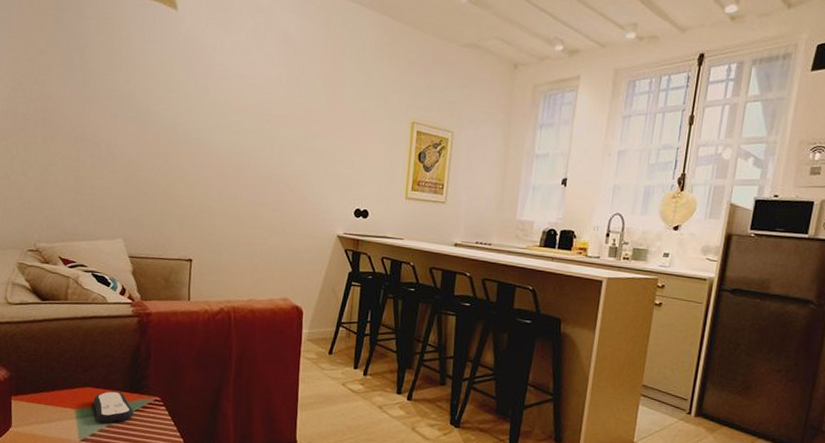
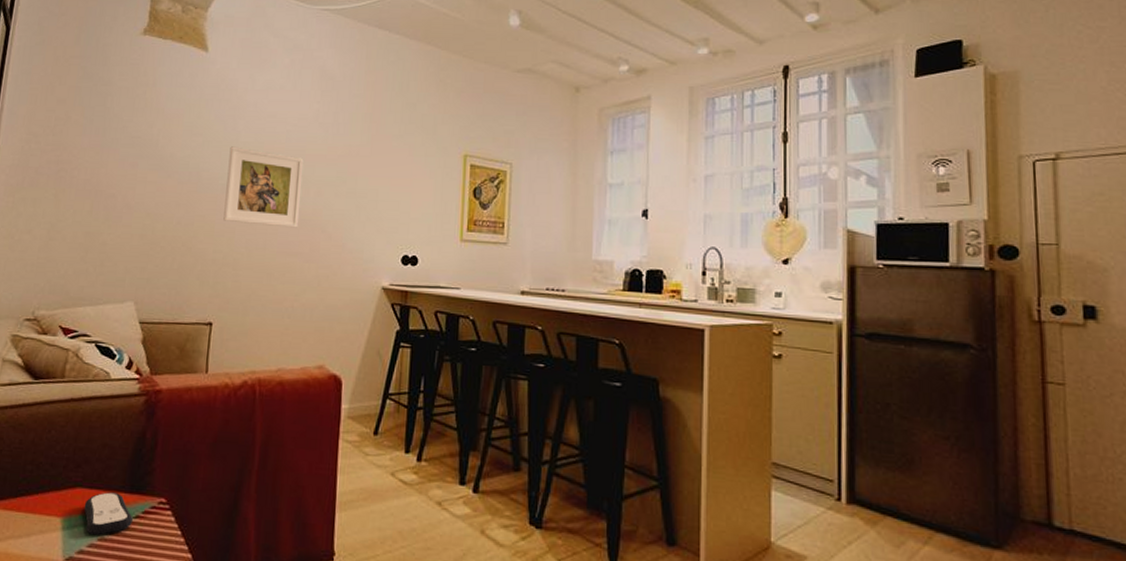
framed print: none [198,103,269,181] -> present [223,146,304,228]

